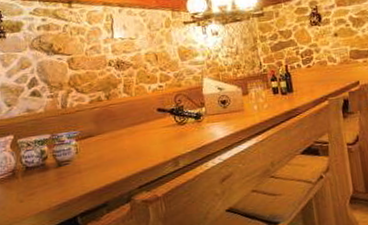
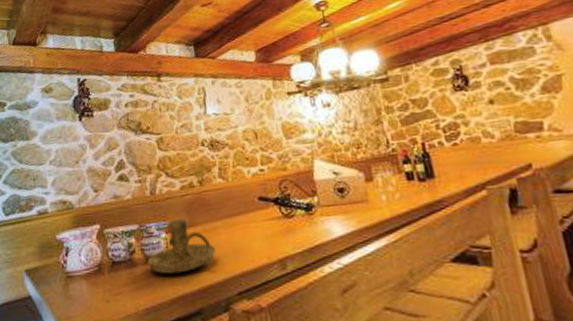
candle holder: none [59,128,121,175] -> present [147,218,216,274]

